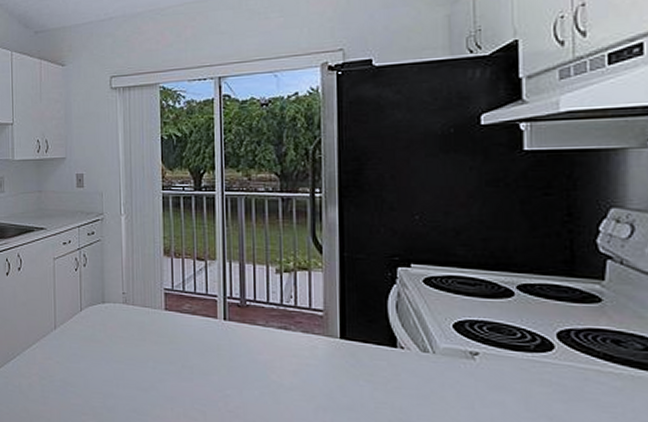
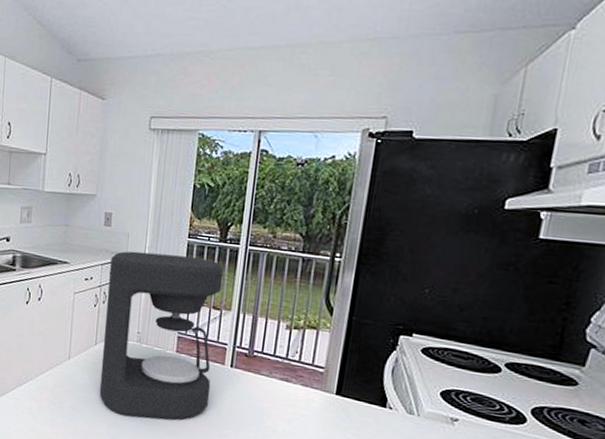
coffee maker: none [87,209,207,385] -> present [99,251,224,420]

